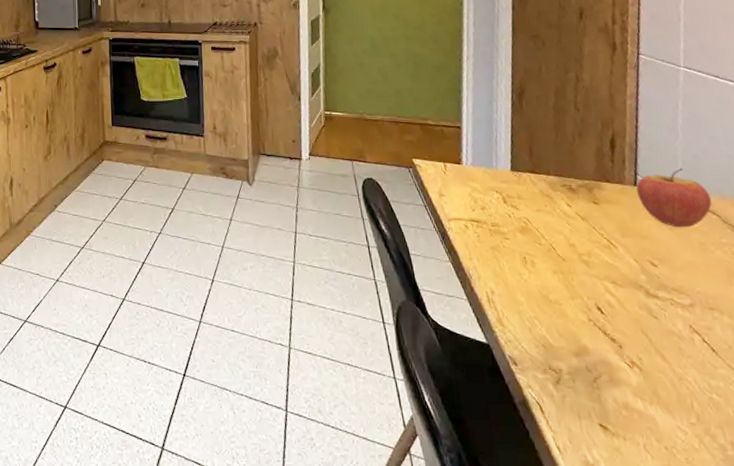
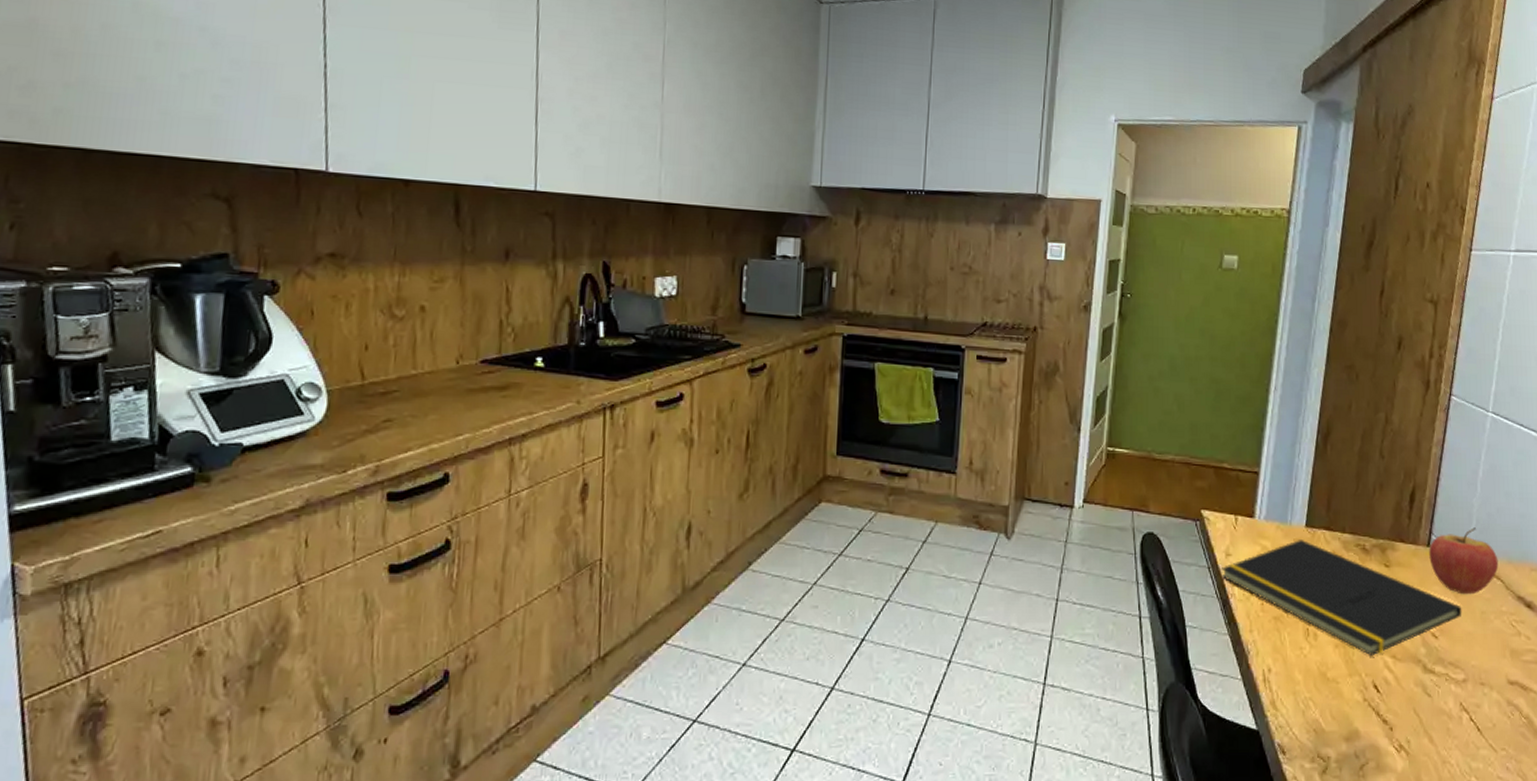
notepad: none [437,182,680,282] -> present [1222,540,1462,657]

